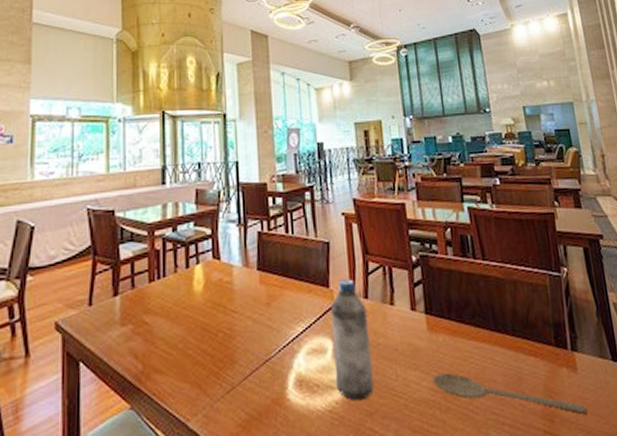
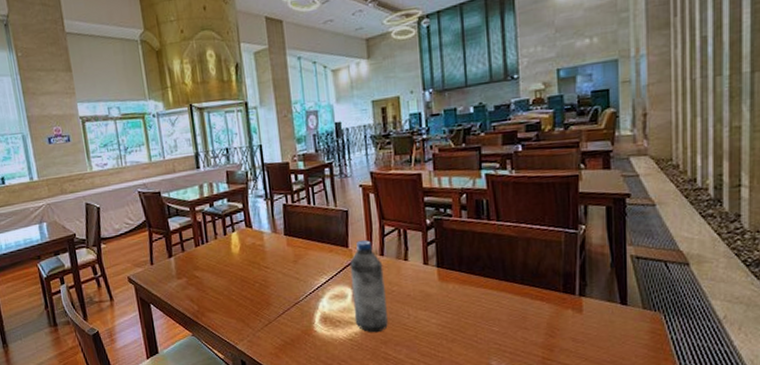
wooden spoon: present [432,372,587,414] -> none [441,313,588,345]

